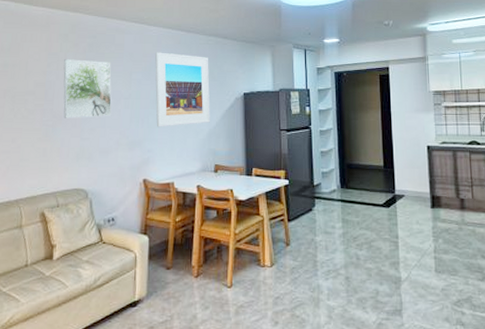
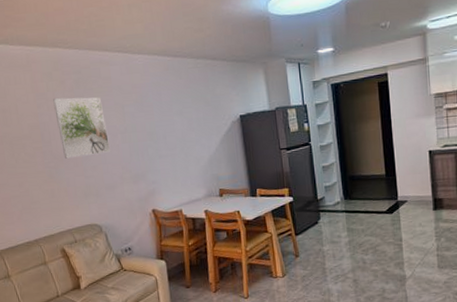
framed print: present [155,52,210,127] -> none [144,81,209,159]

